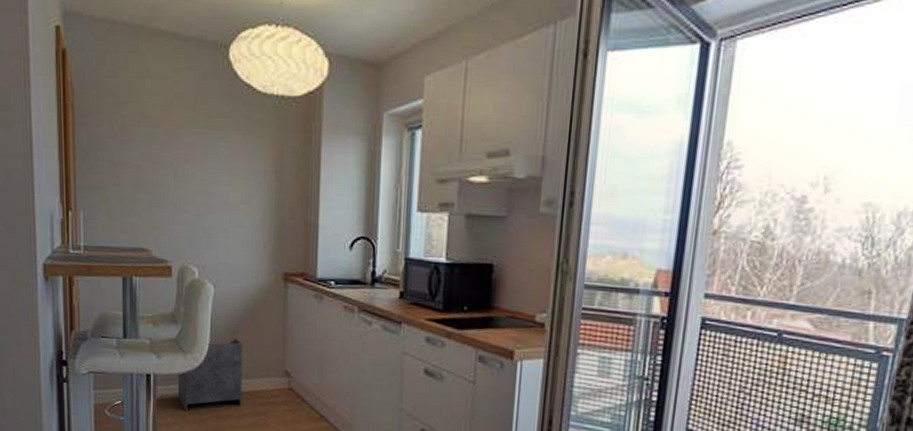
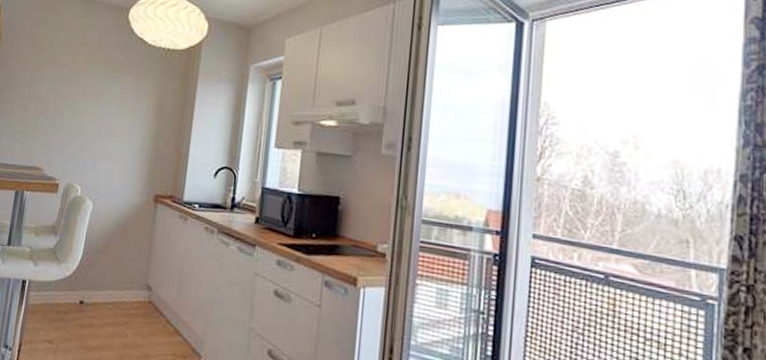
waste basket: present [177,339,243,411] -> none [47,252,112,318]

